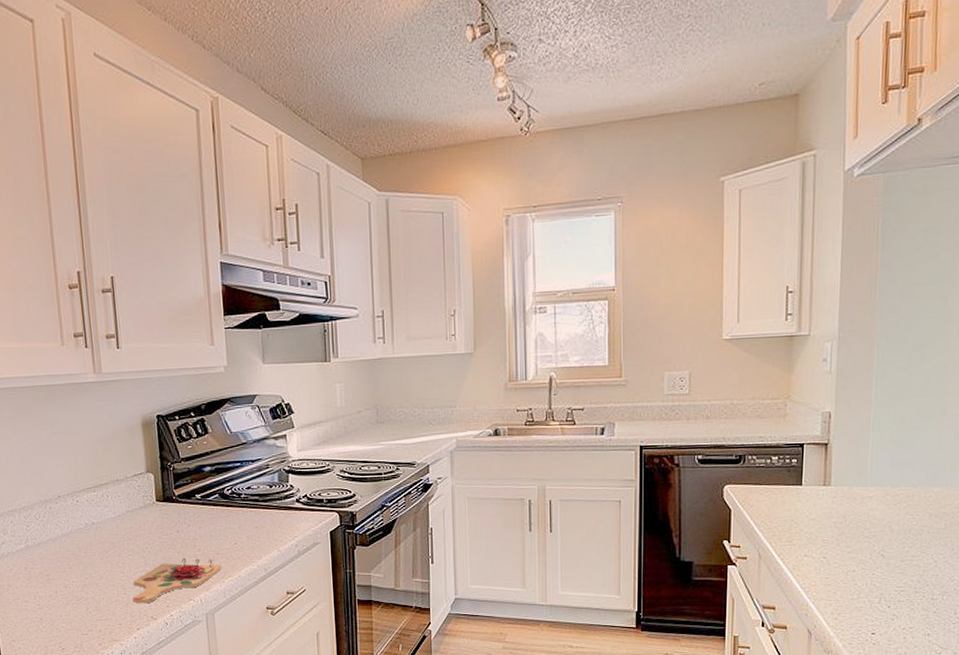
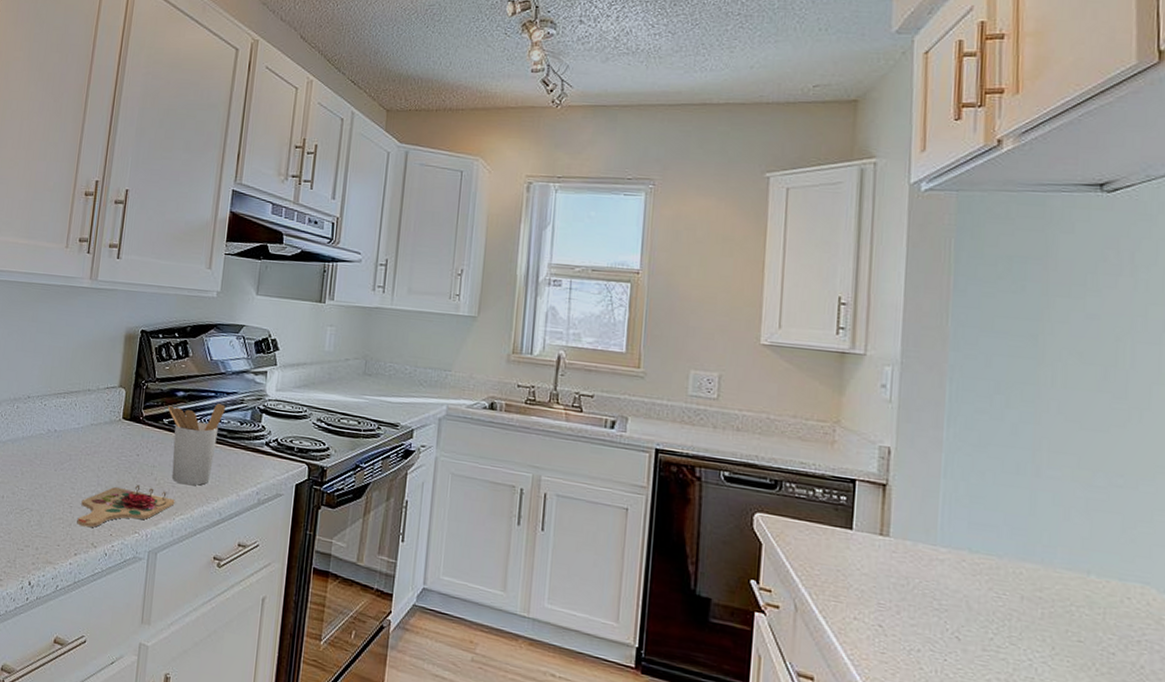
utensil holder: none [197,472,253,550] -> present [167,403,226,485]

